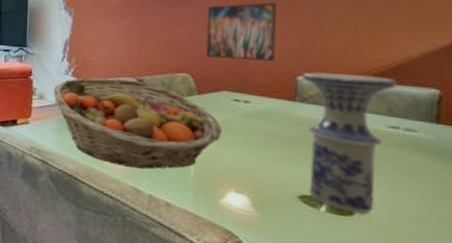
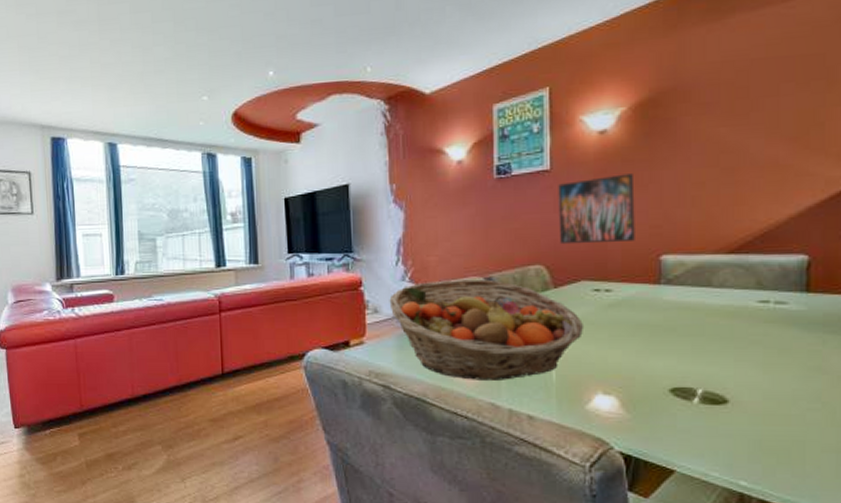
vase: present [301,72,396,213] -> none [665,247,764,399]

